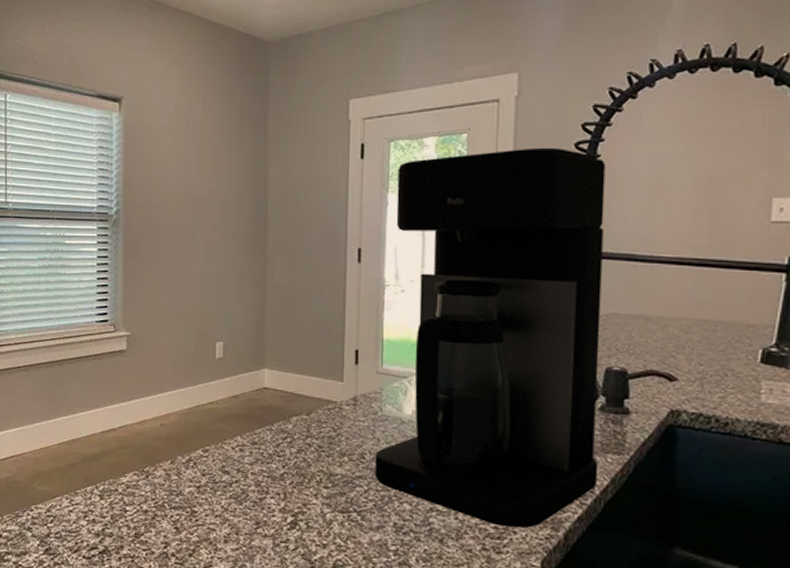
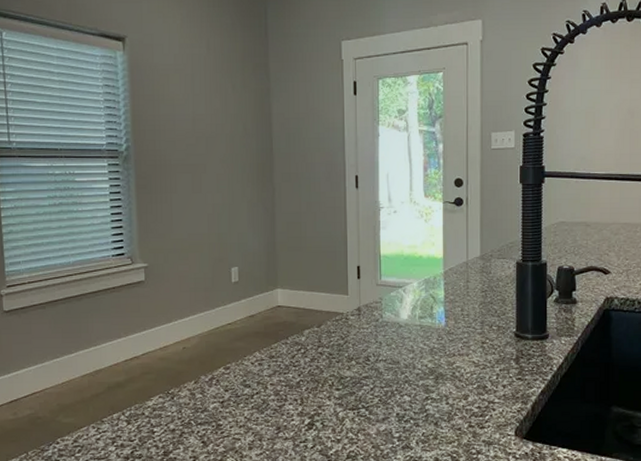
coffee maker: present [374,147,606,529] -> none [378,84,555,406]

